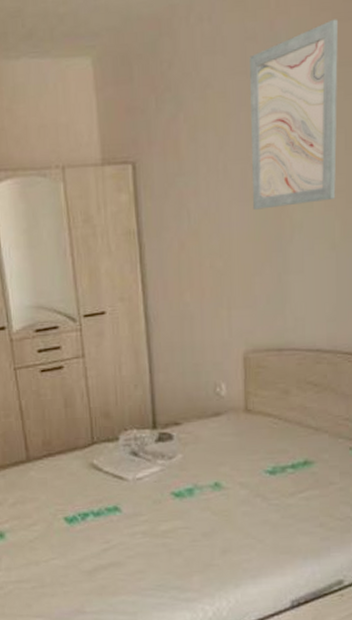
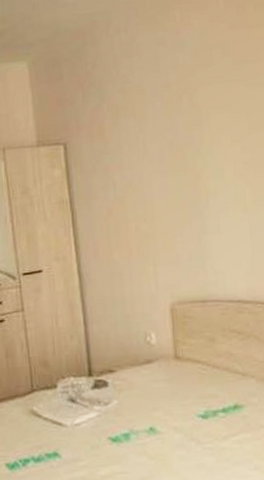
wall art: present [250,19,339,210] -> none [161,28,244,180]

